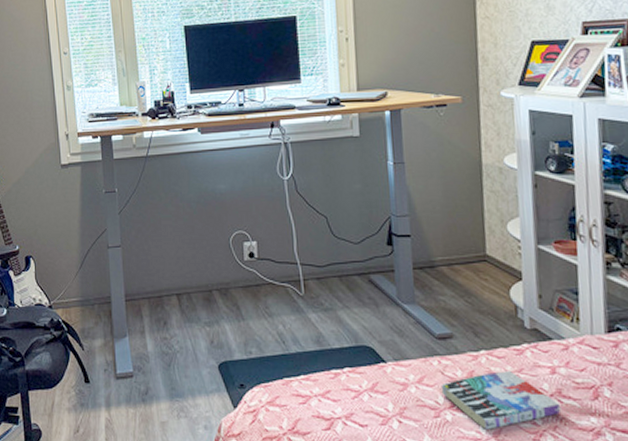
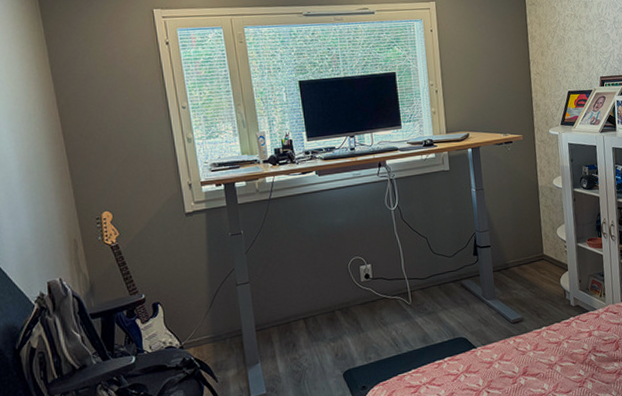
book: present [441,371,560,430] -> none [516,339,595,386]

